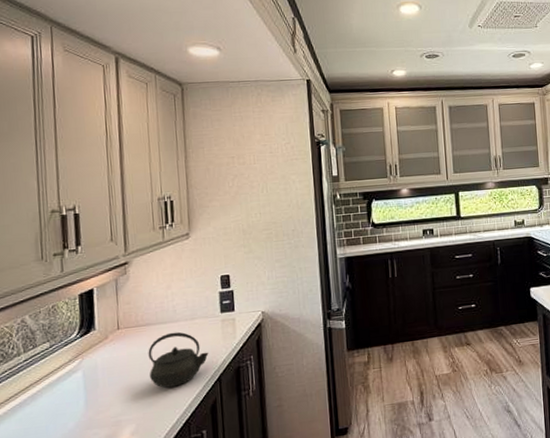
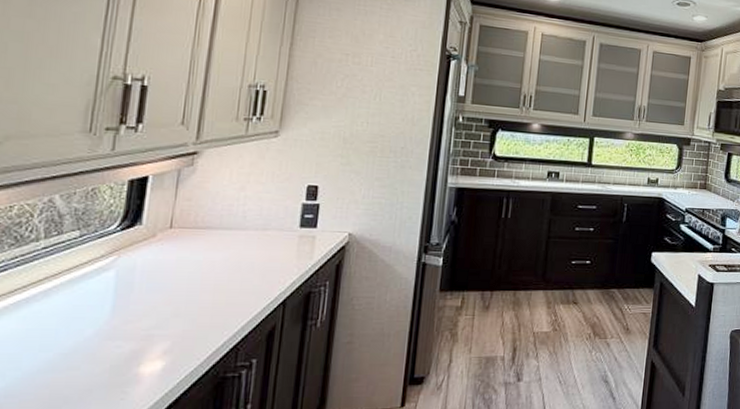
kettle: present [148,331,209,388] -> none [199,241,277,304]

